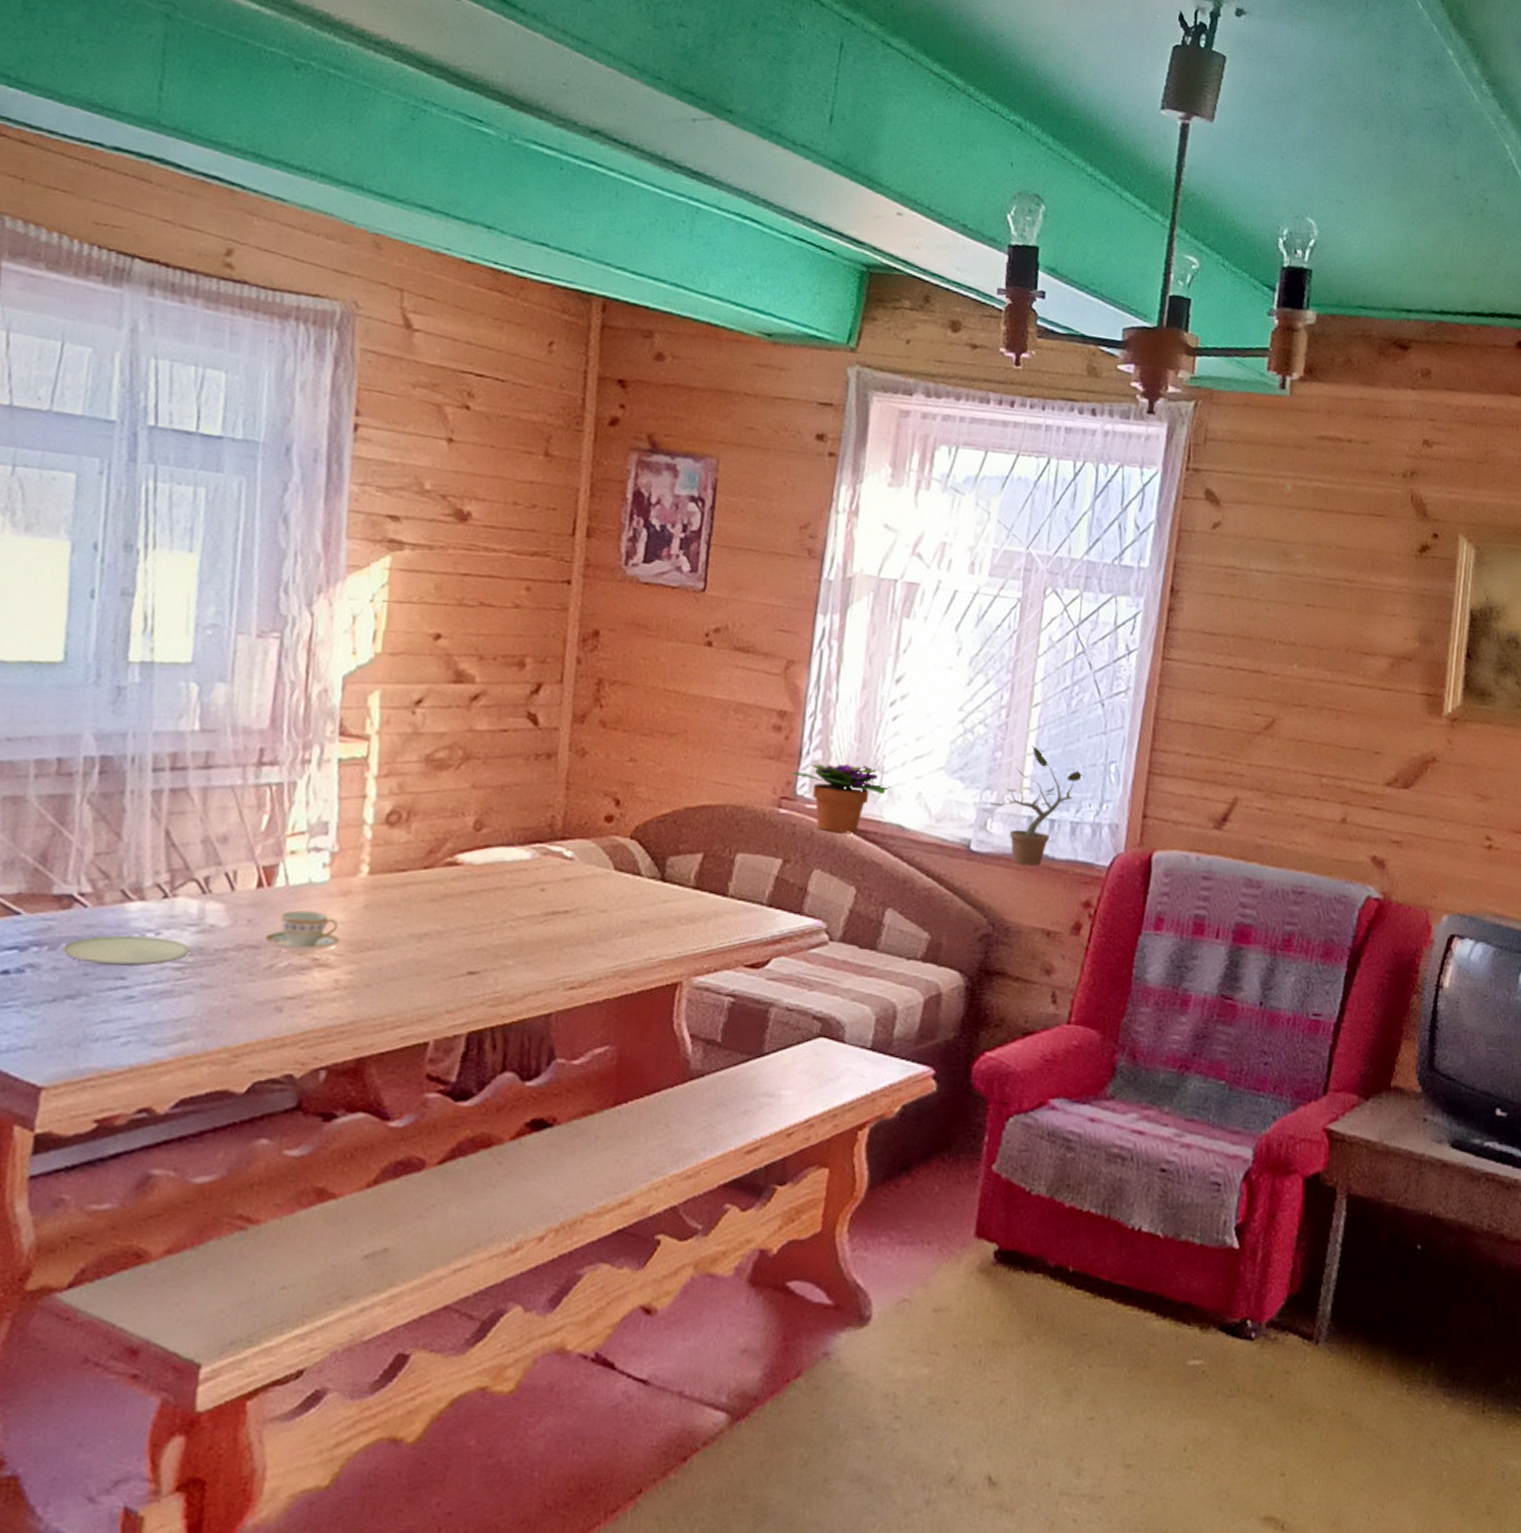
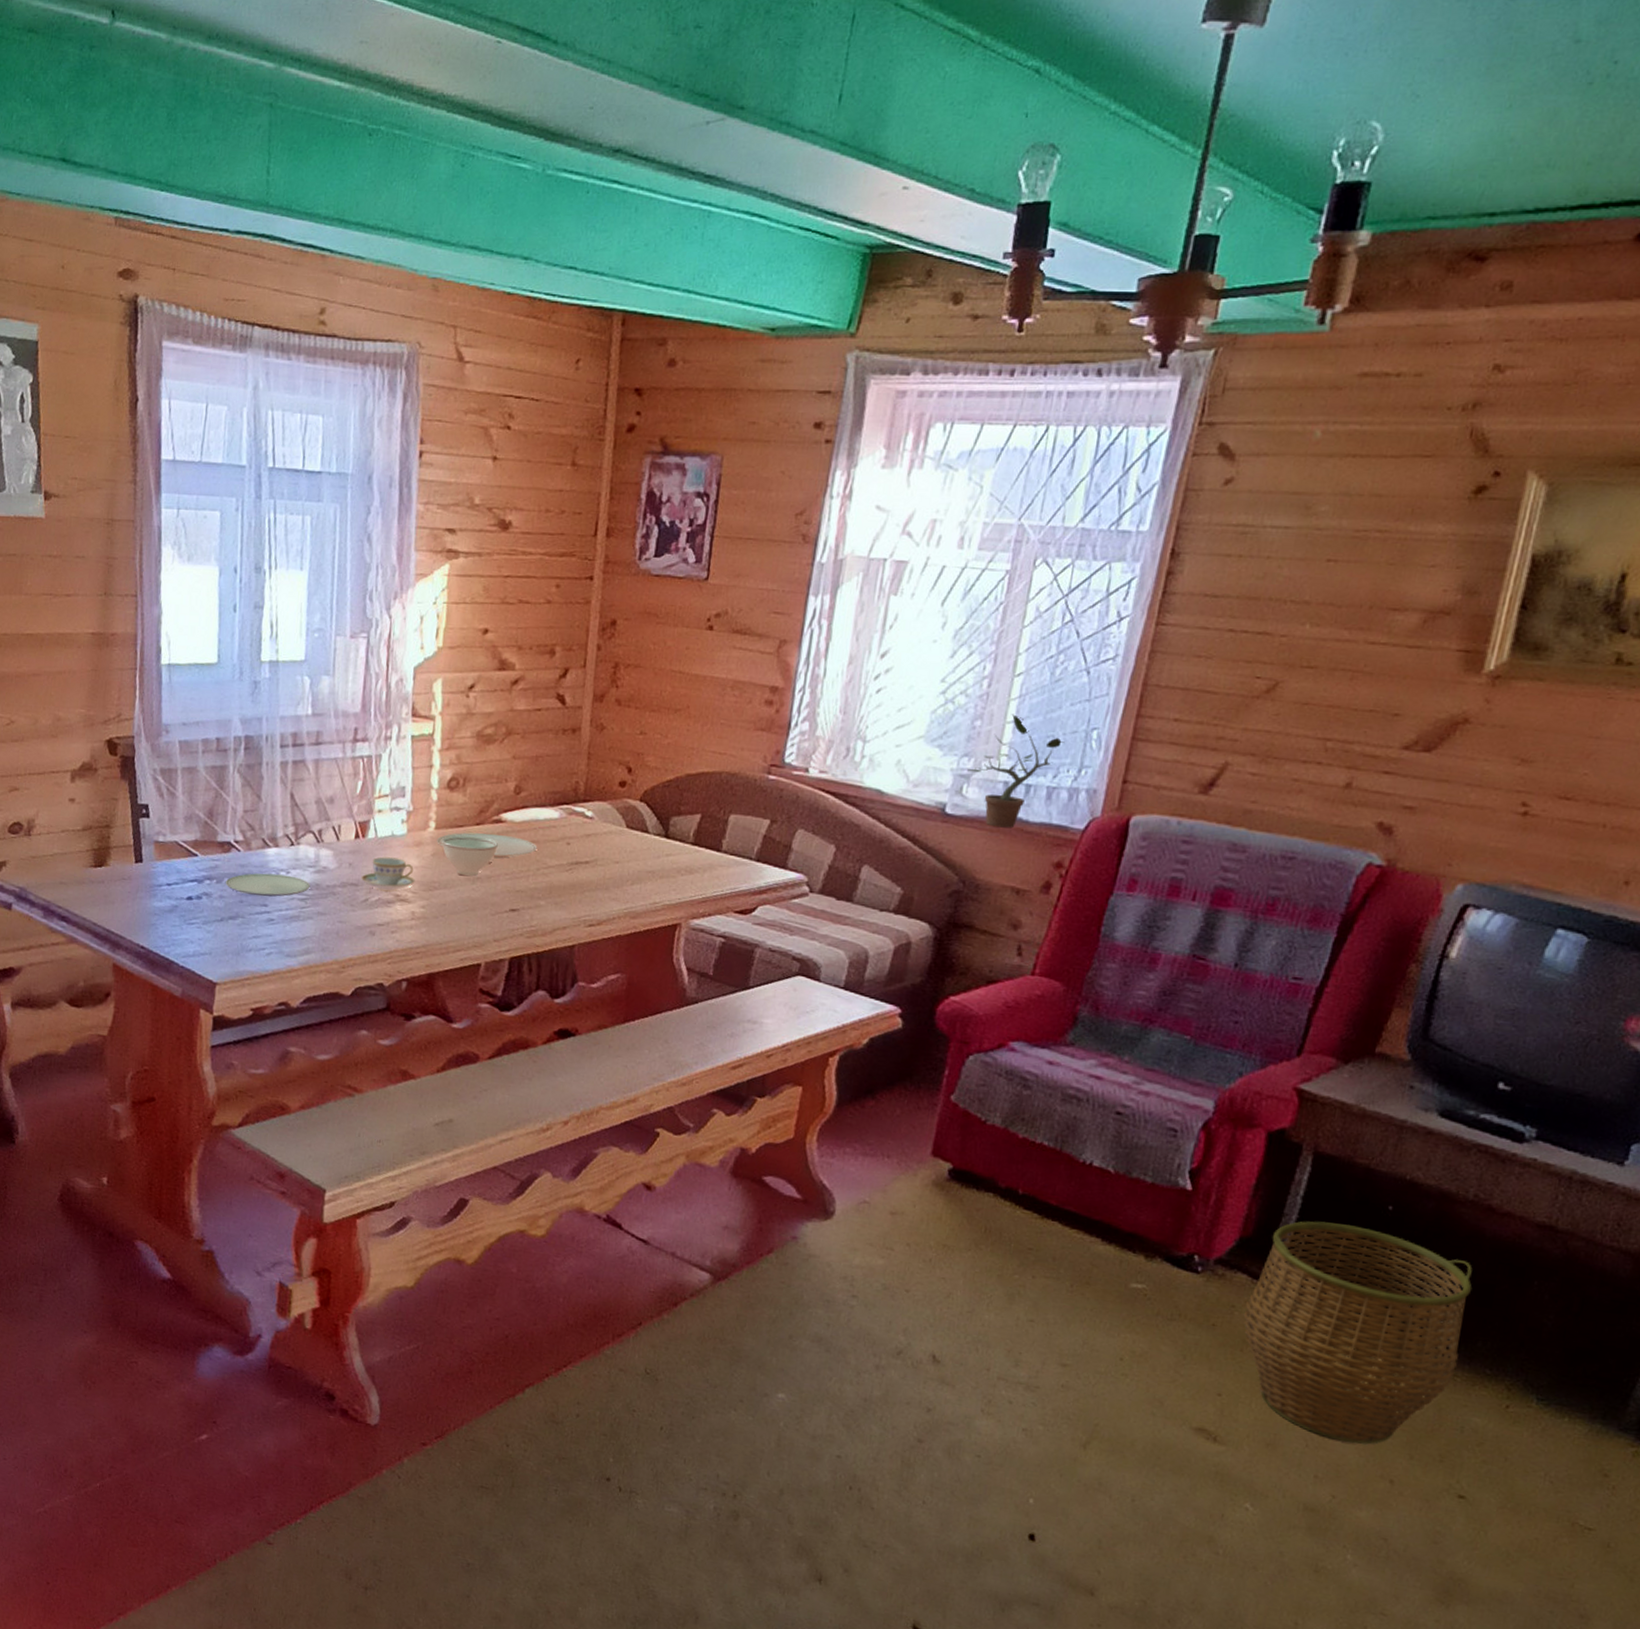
plate: none [370,878,504,910] -> present [437,832,538,859]
bowl: none [377,881,454,933] -> present [442,835,499,877]
potted flower: present [789,762,891,834] -> none [778,733,872,797]
basket: none [1298,1268,1496,1508] -> present [1243,1221,1473,1444]

